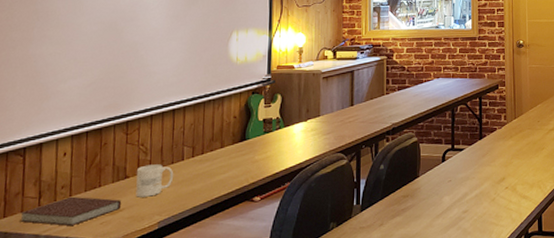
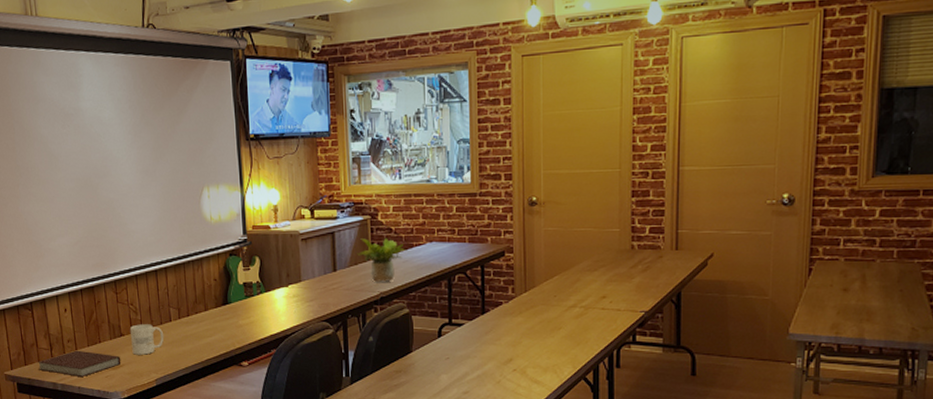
potted plant: none [373,75,418,114] -> present [357,238,407,282]

